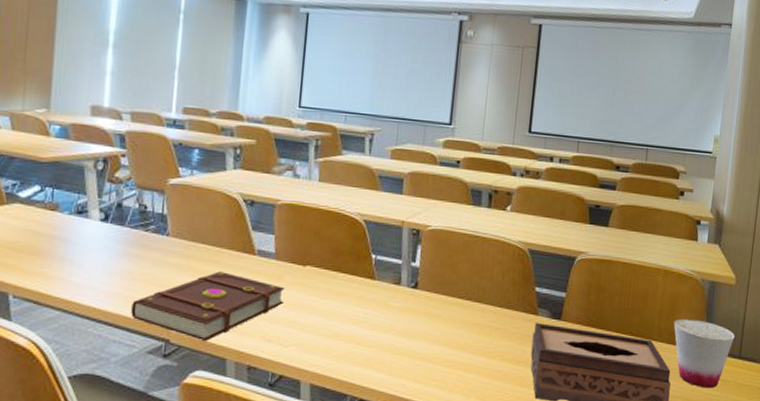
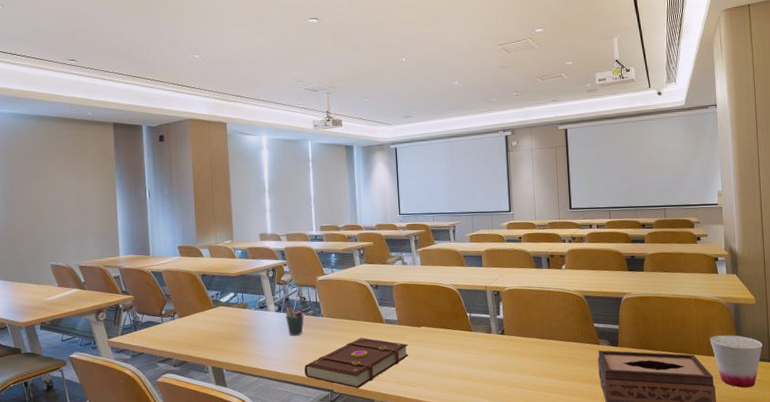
pen holder: none [113,215,142,258] -> present [285,306,304,336]

